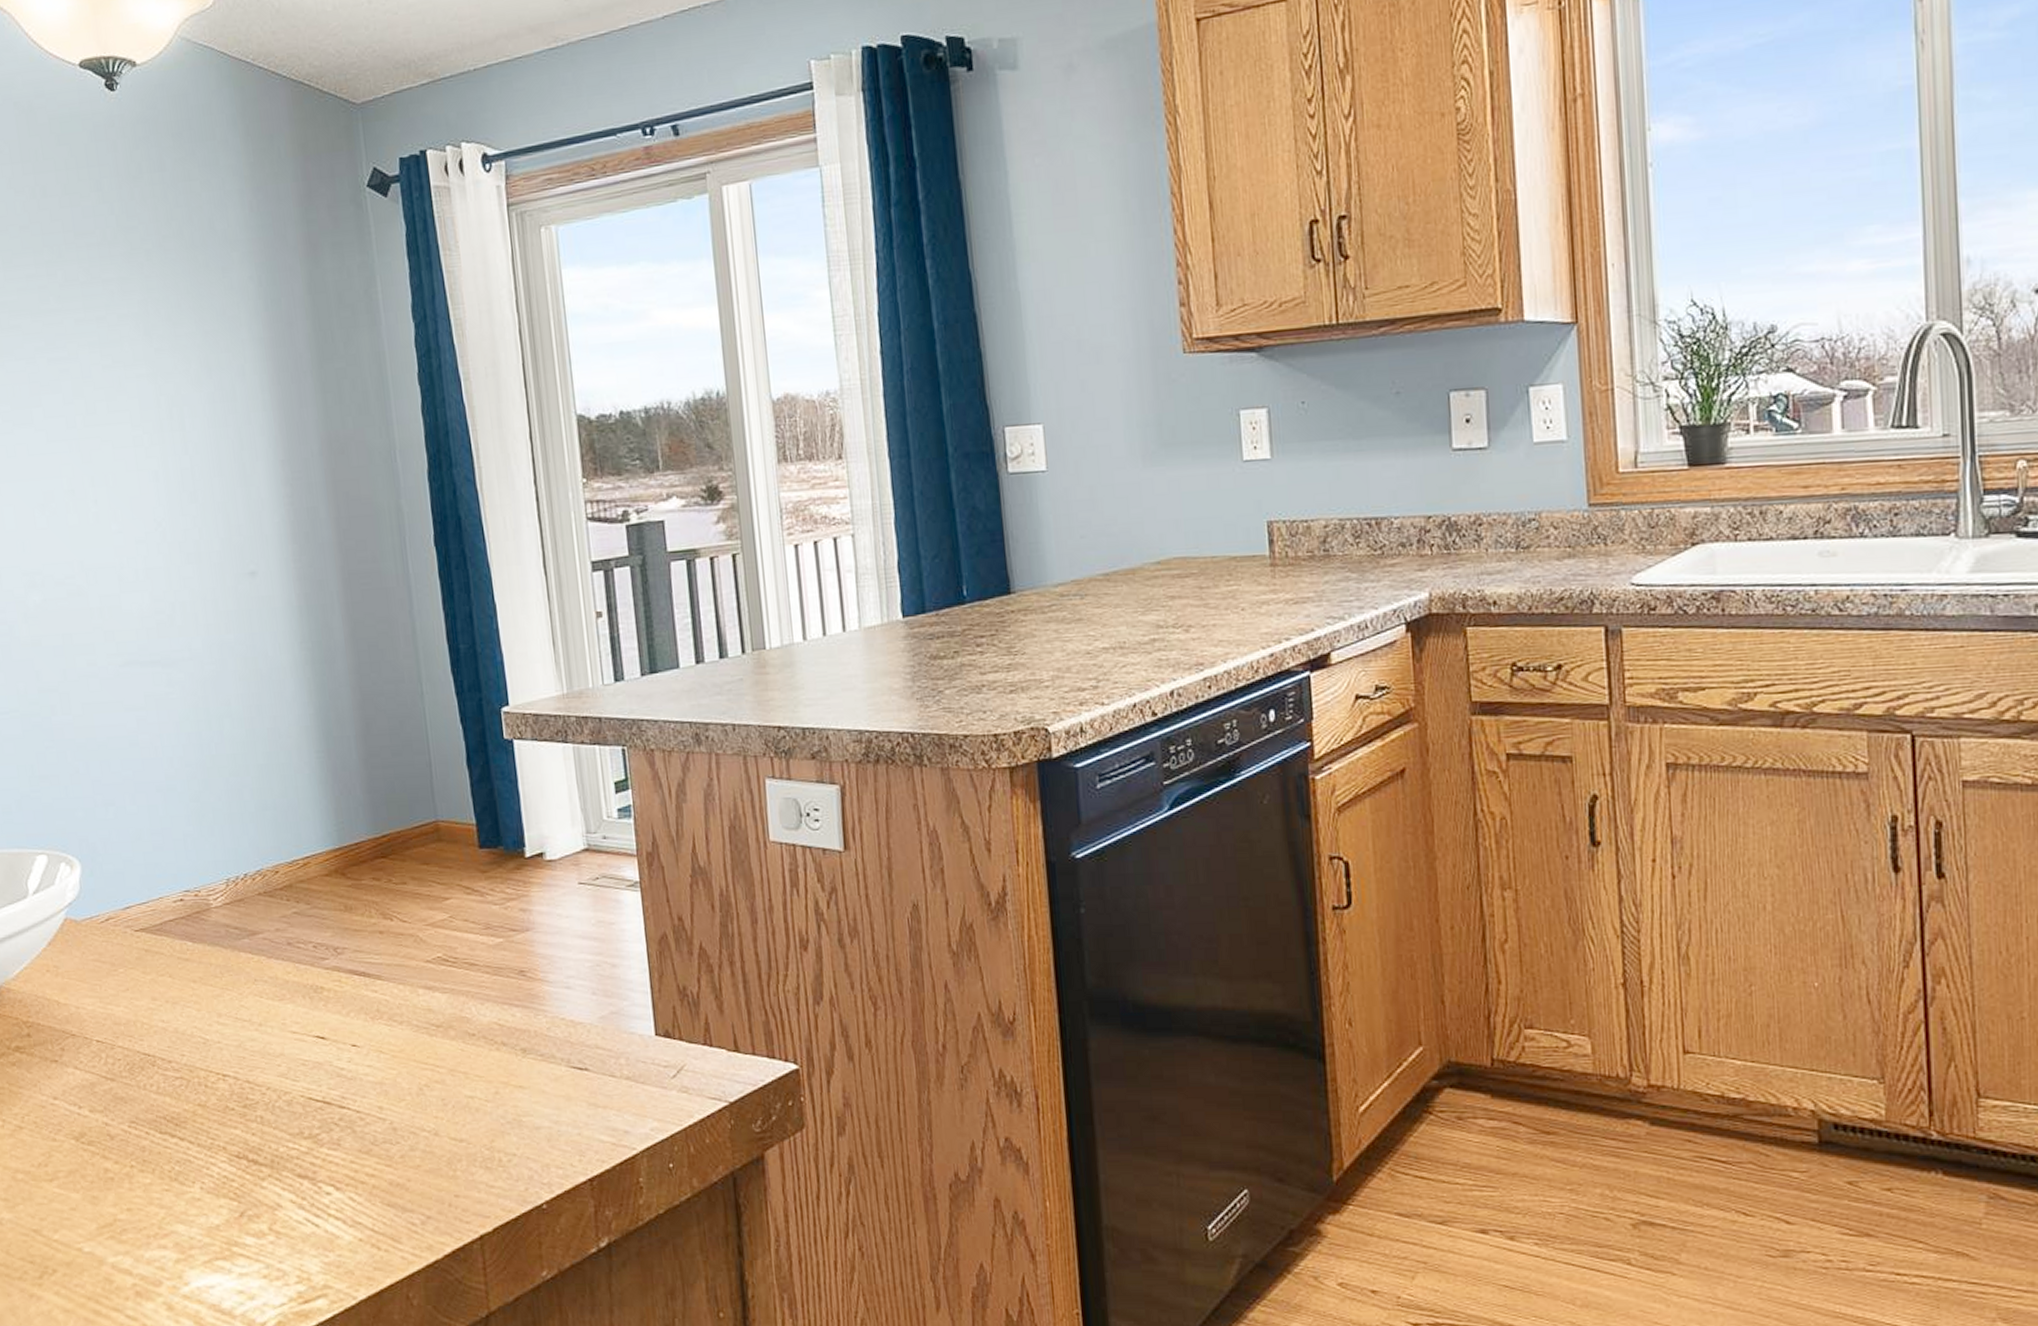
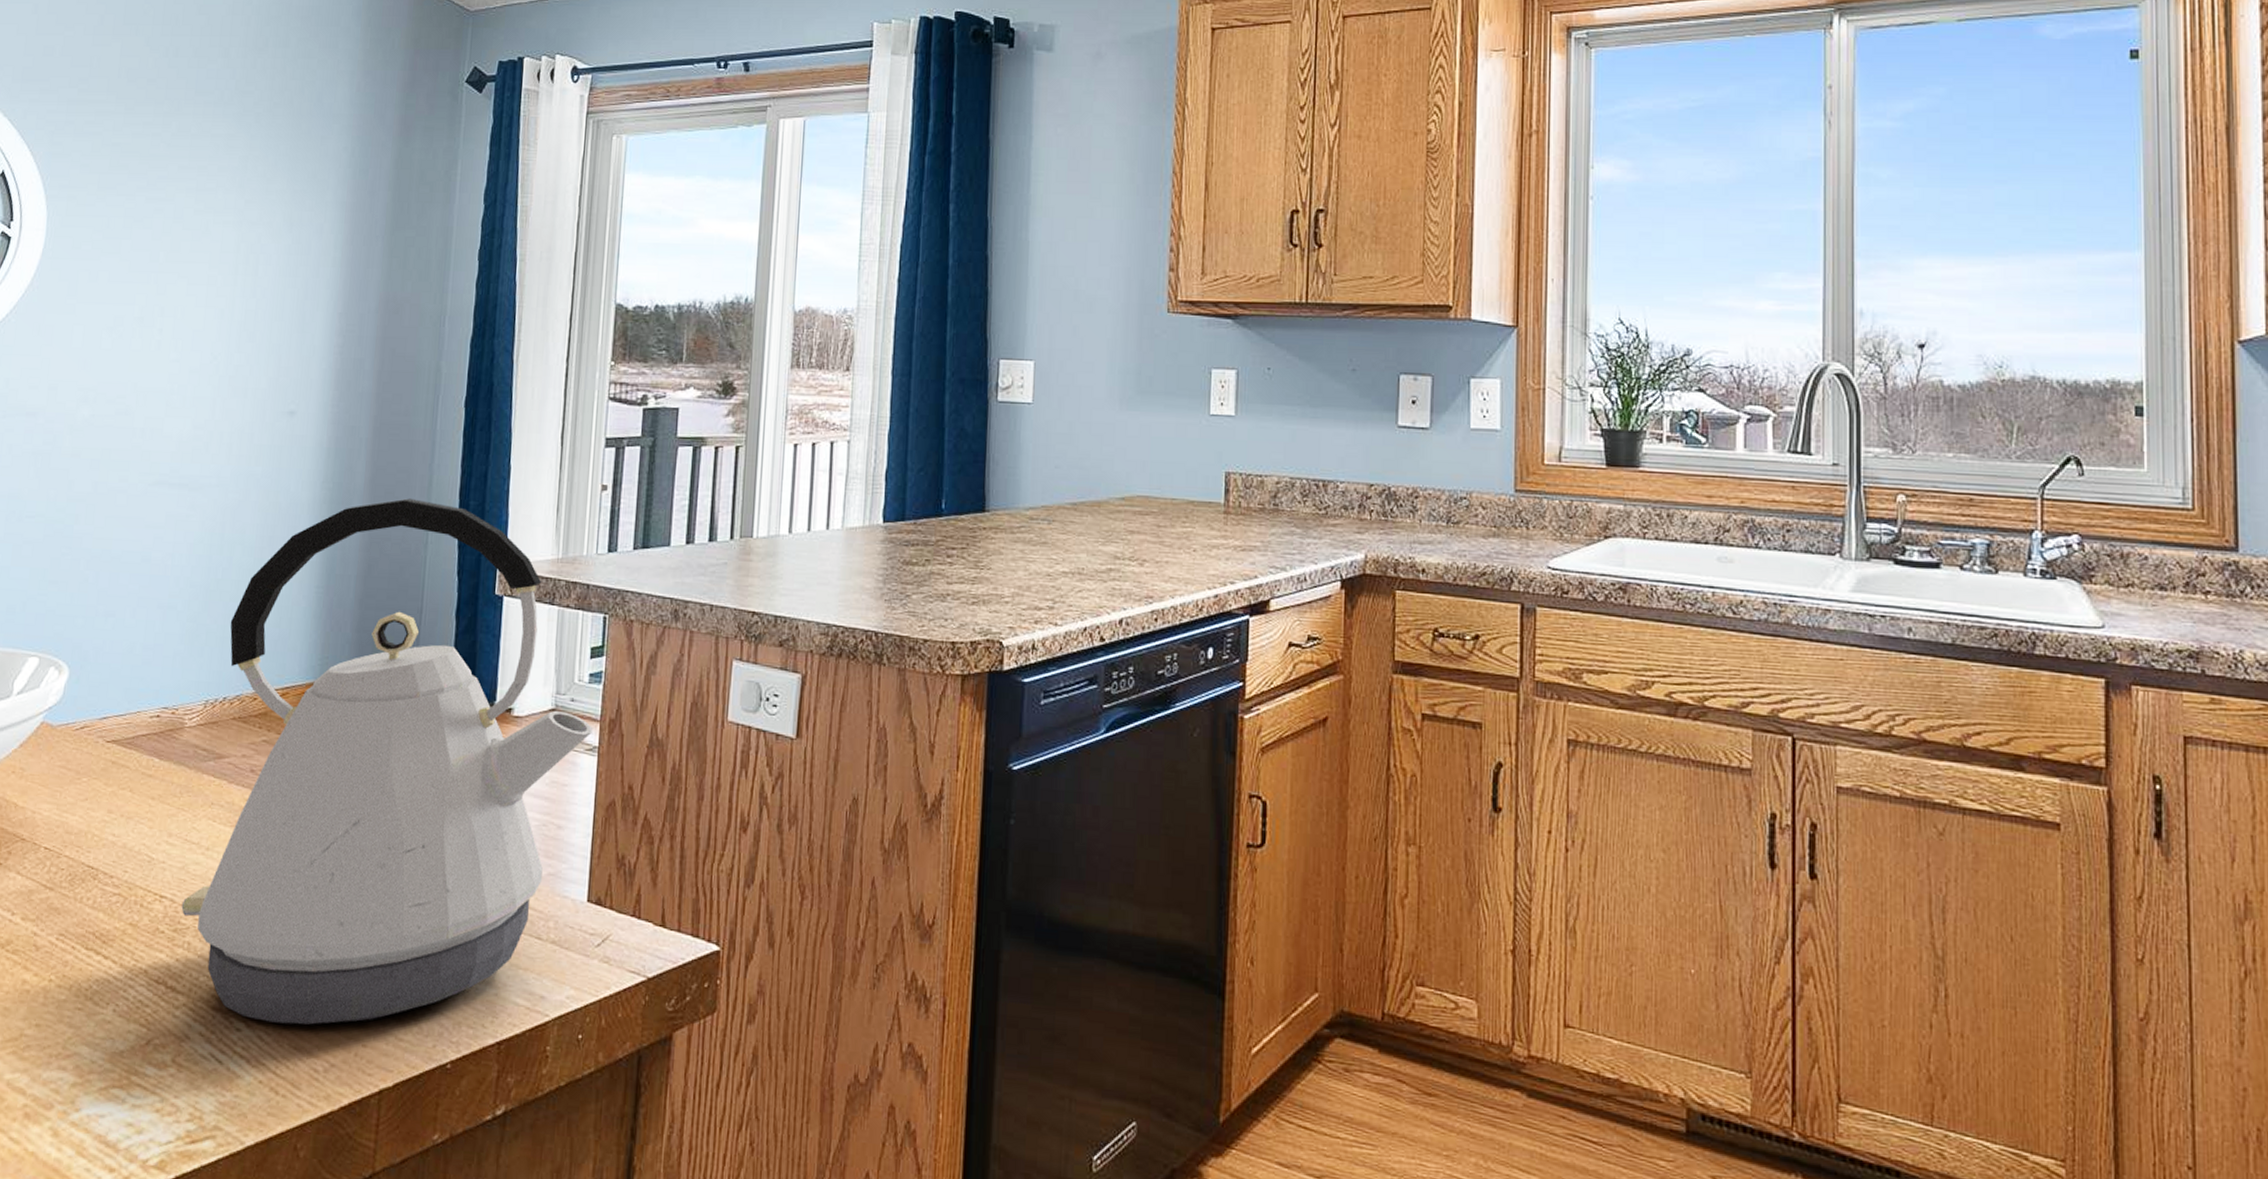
kettle: none [234,649,631,1183] -> present [181,498,593,1025]

